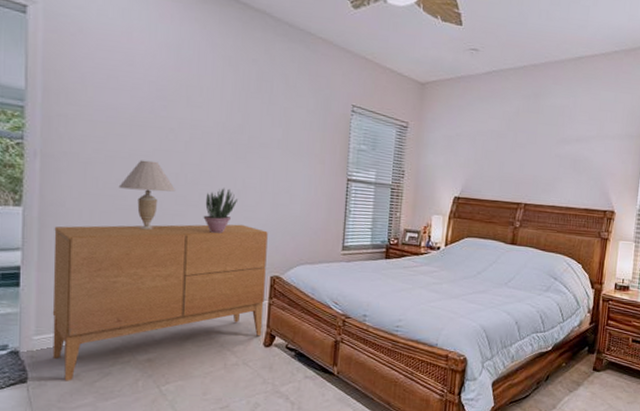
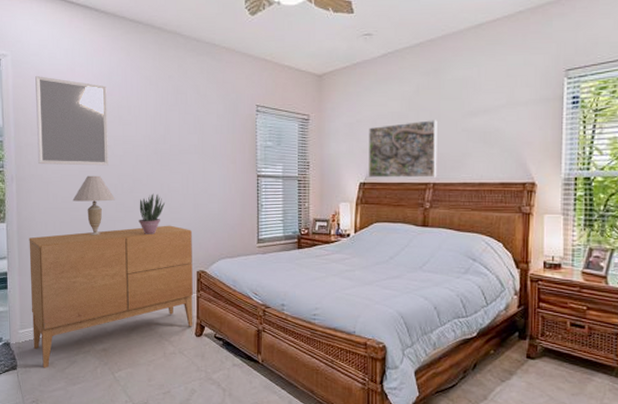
home mirror: none [74,34,173,151] -> present [35,76,109,166]
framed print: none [464,142,534,198] -> present [369,120,438,178]

